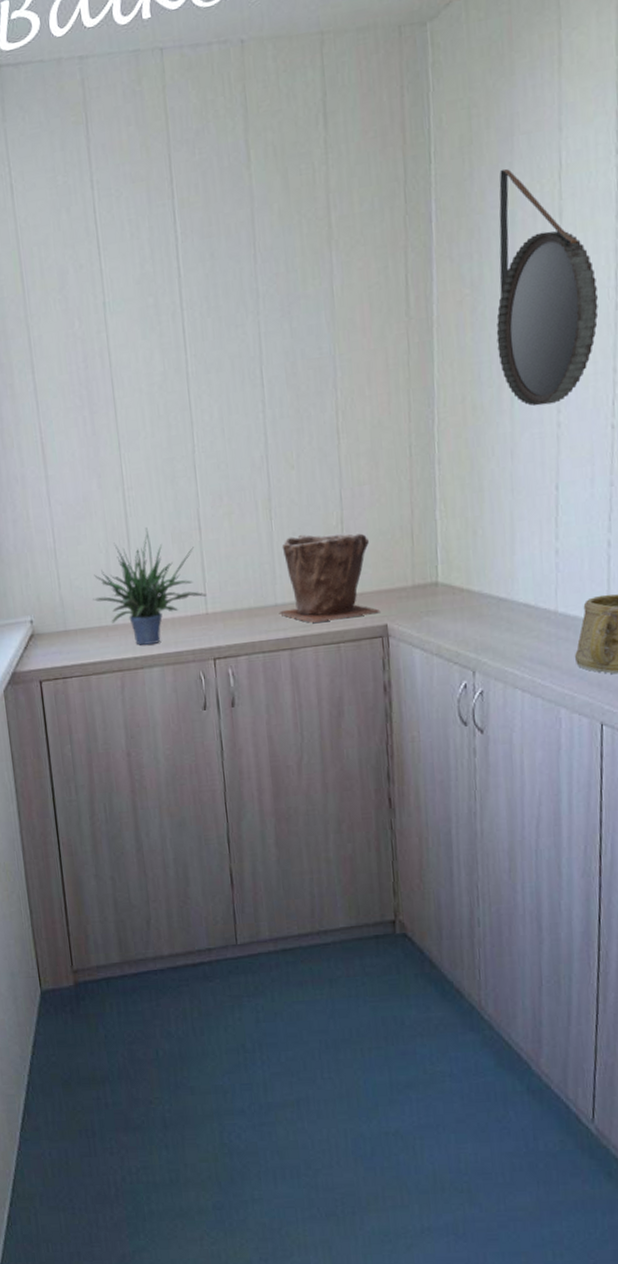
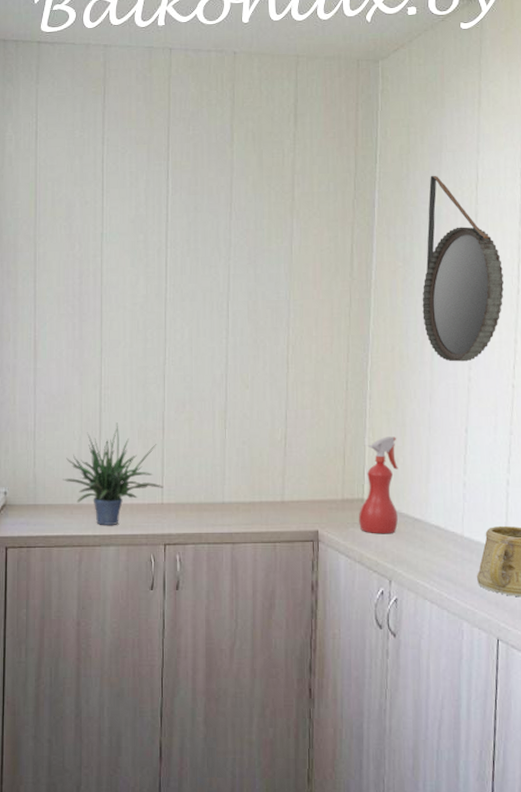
plant pot: present [279,533,381,623] -> none [225,444,313,522]
spray bottle: none [433,505,480,621] -> present [359,437,398,534]

